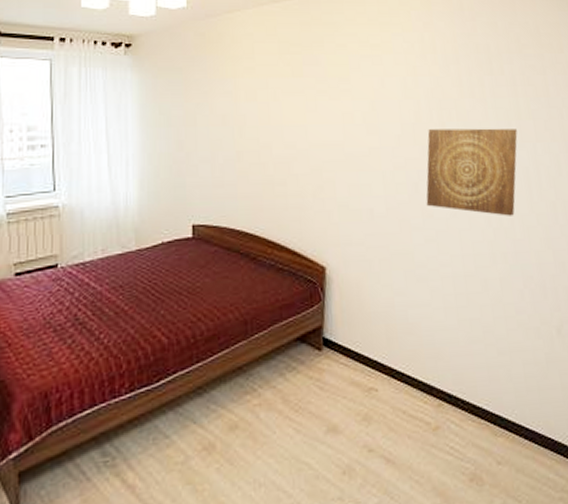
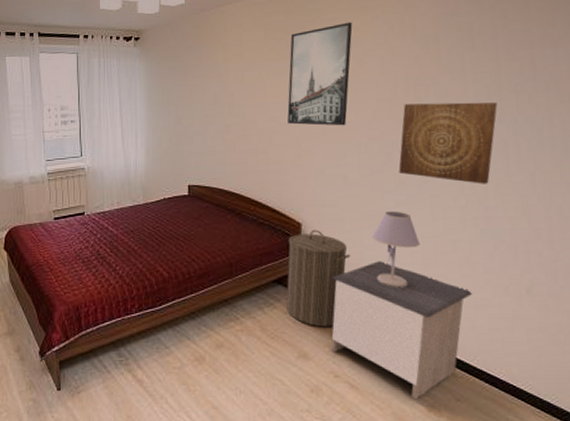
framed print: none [306,38,373,153] -> present [287,22,353,126]
laundry hamper: none [311,273,381,391] -> present [286,229,351,326]
nightstand: none [361,307,507,469] -> present [331,261,473,400]
table lamp: none [401,248,452,338] -> present [371,211,420,288]

